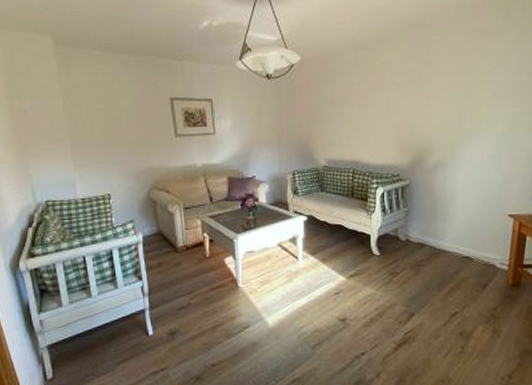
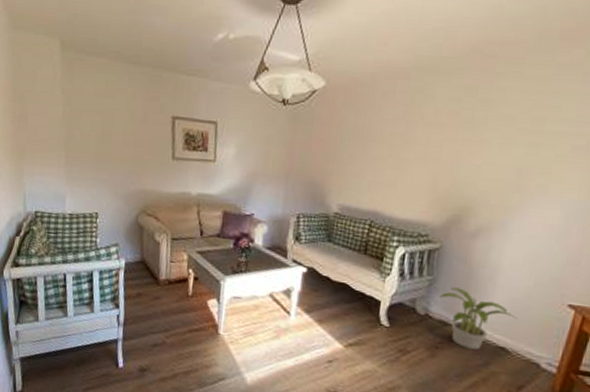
potted plant: none [415,214,473,262] -> present [439,287,516,350]

